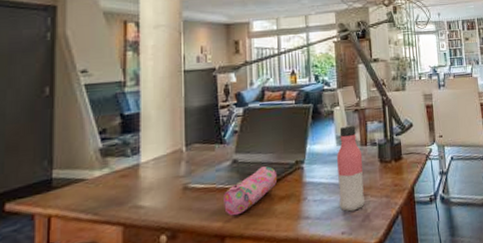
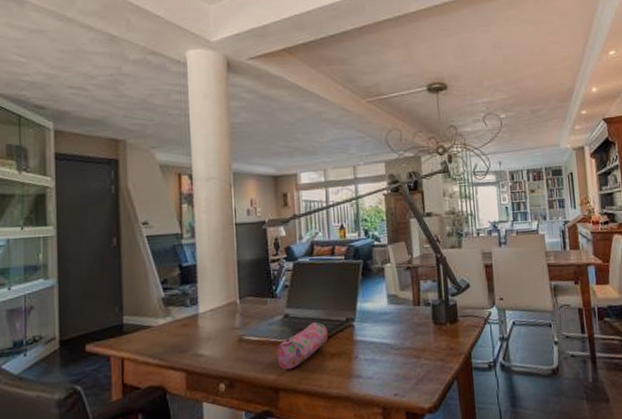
water bottle: present [337,124,366,212] -> none [388,282,419,374]

